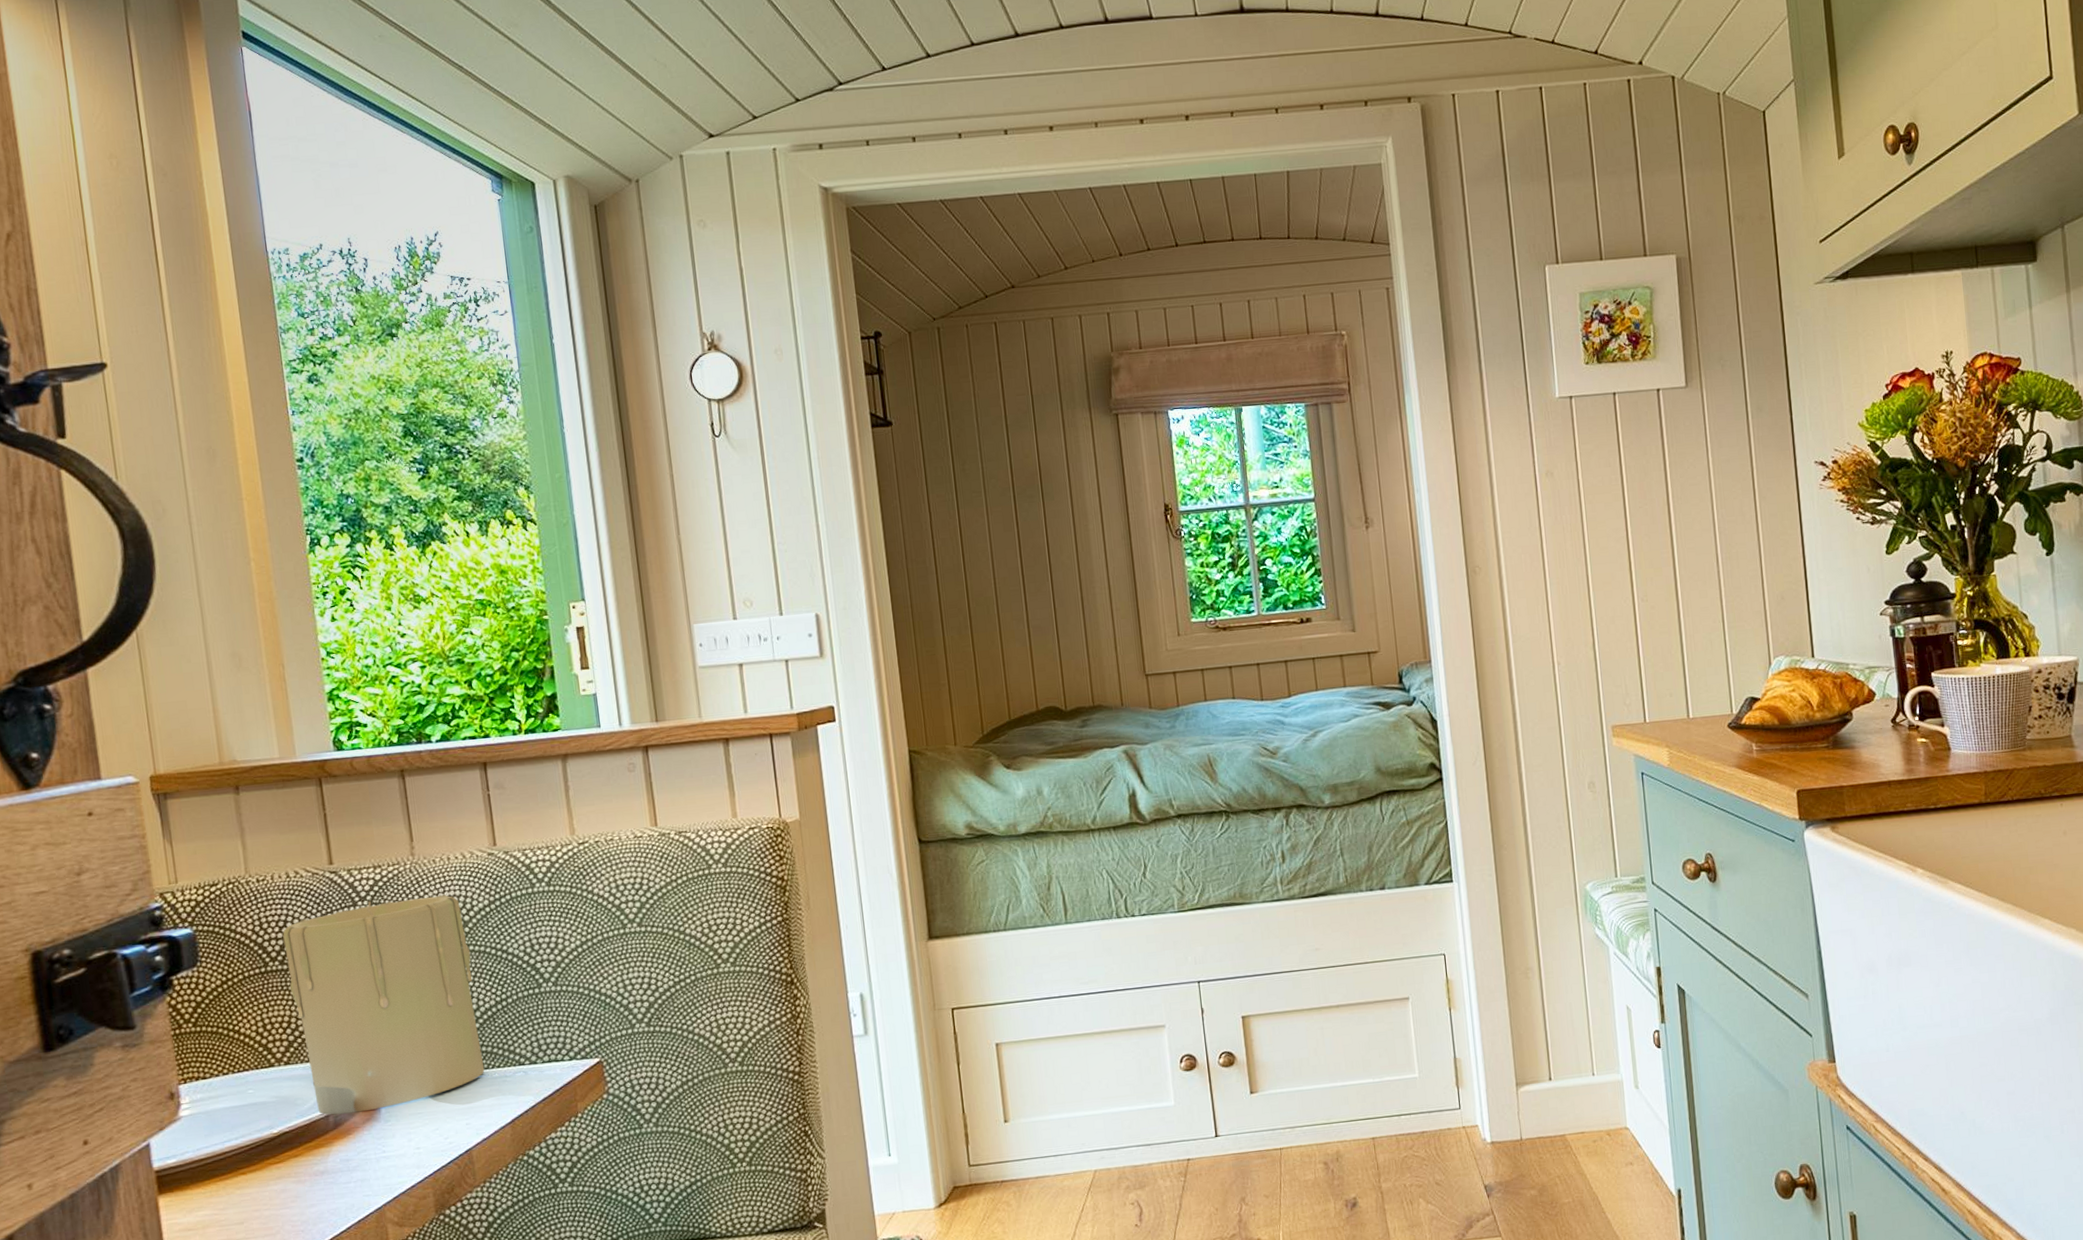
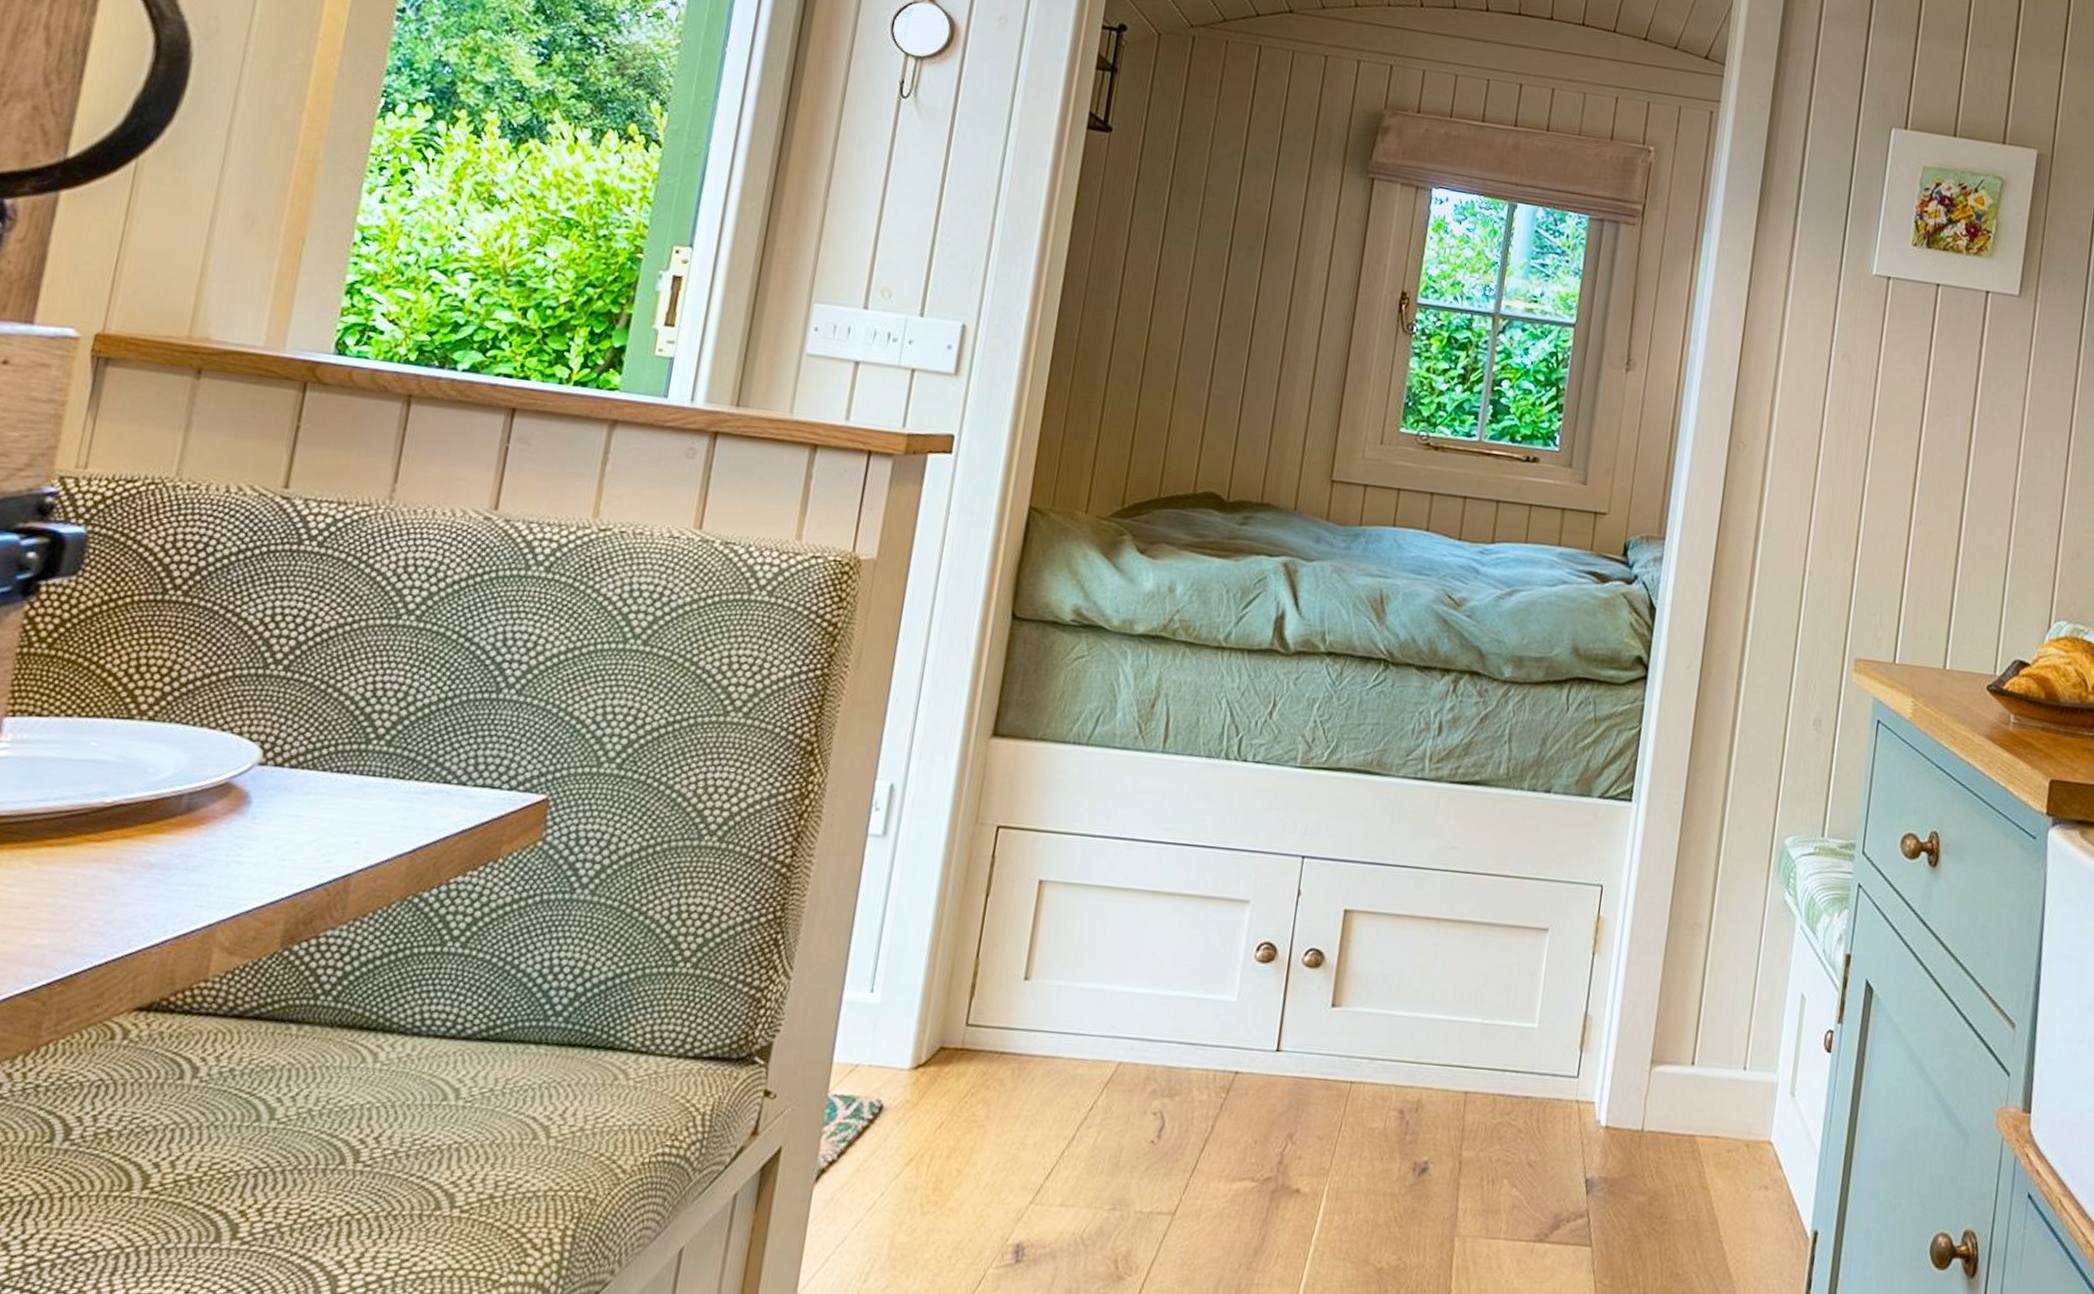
candle: present [283,894,485,1115] -> none [171,542,431,801]

